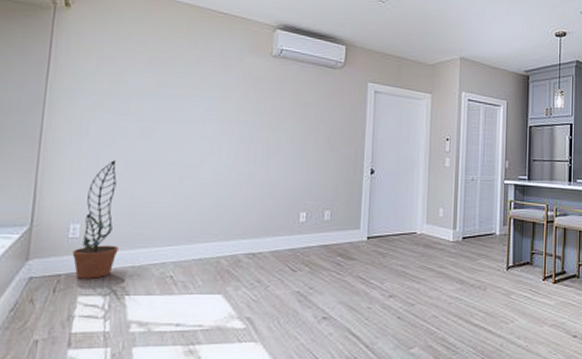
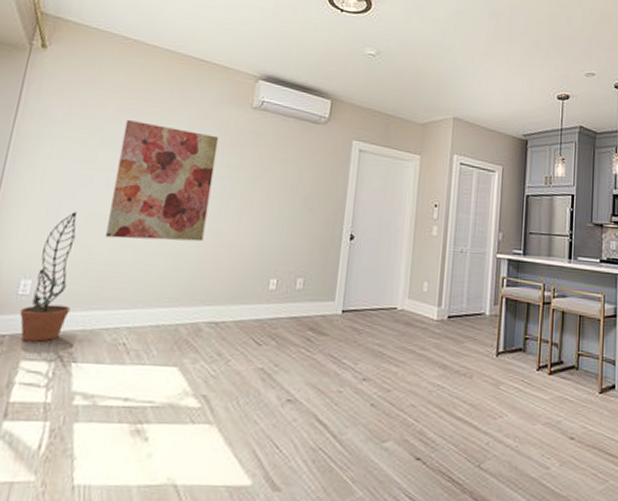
wall art: none [144,73,243,183] -> present [106,120,219,242]

